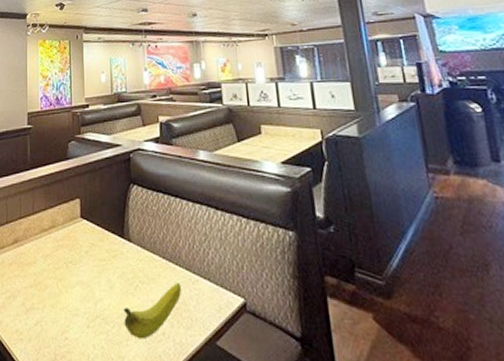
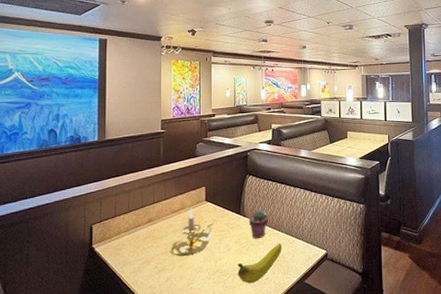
candle holder: none [40,226,91,293] -> present [171,207,214,257]
potted succulent: none [135,232,162,275] -> present [248,209,269,239]

